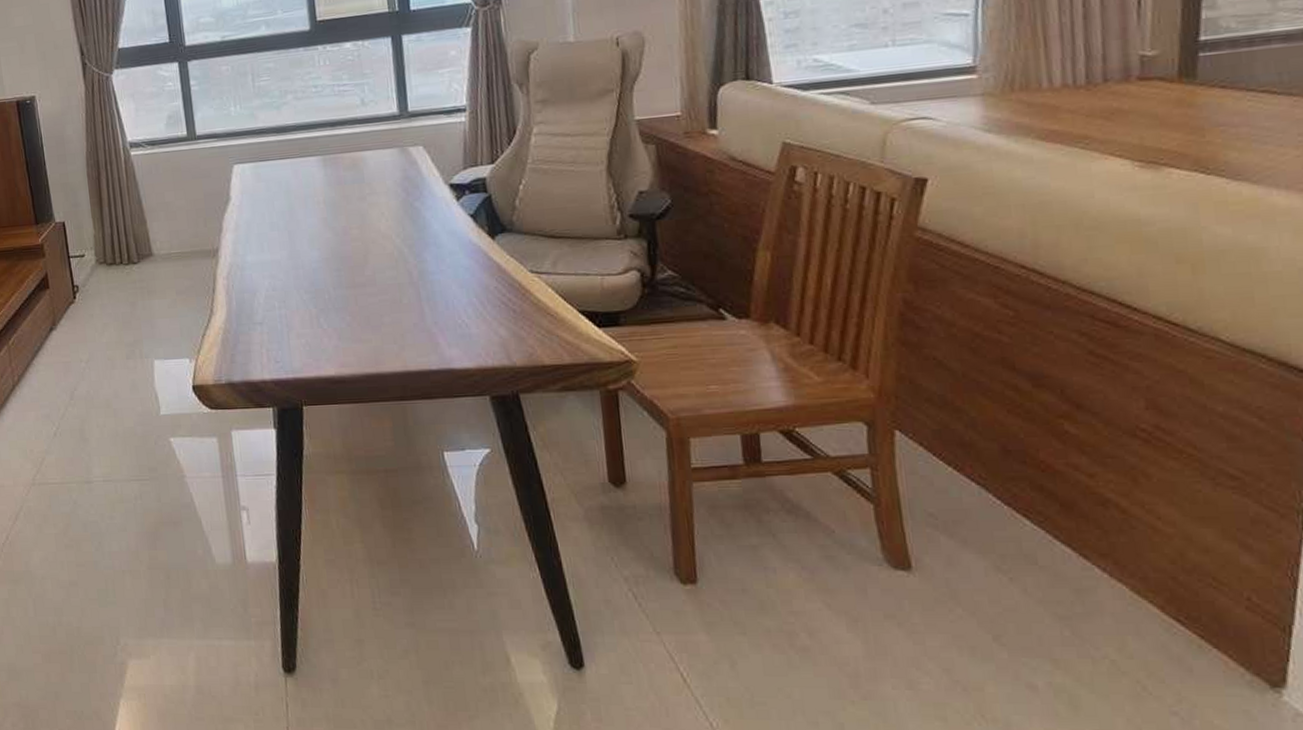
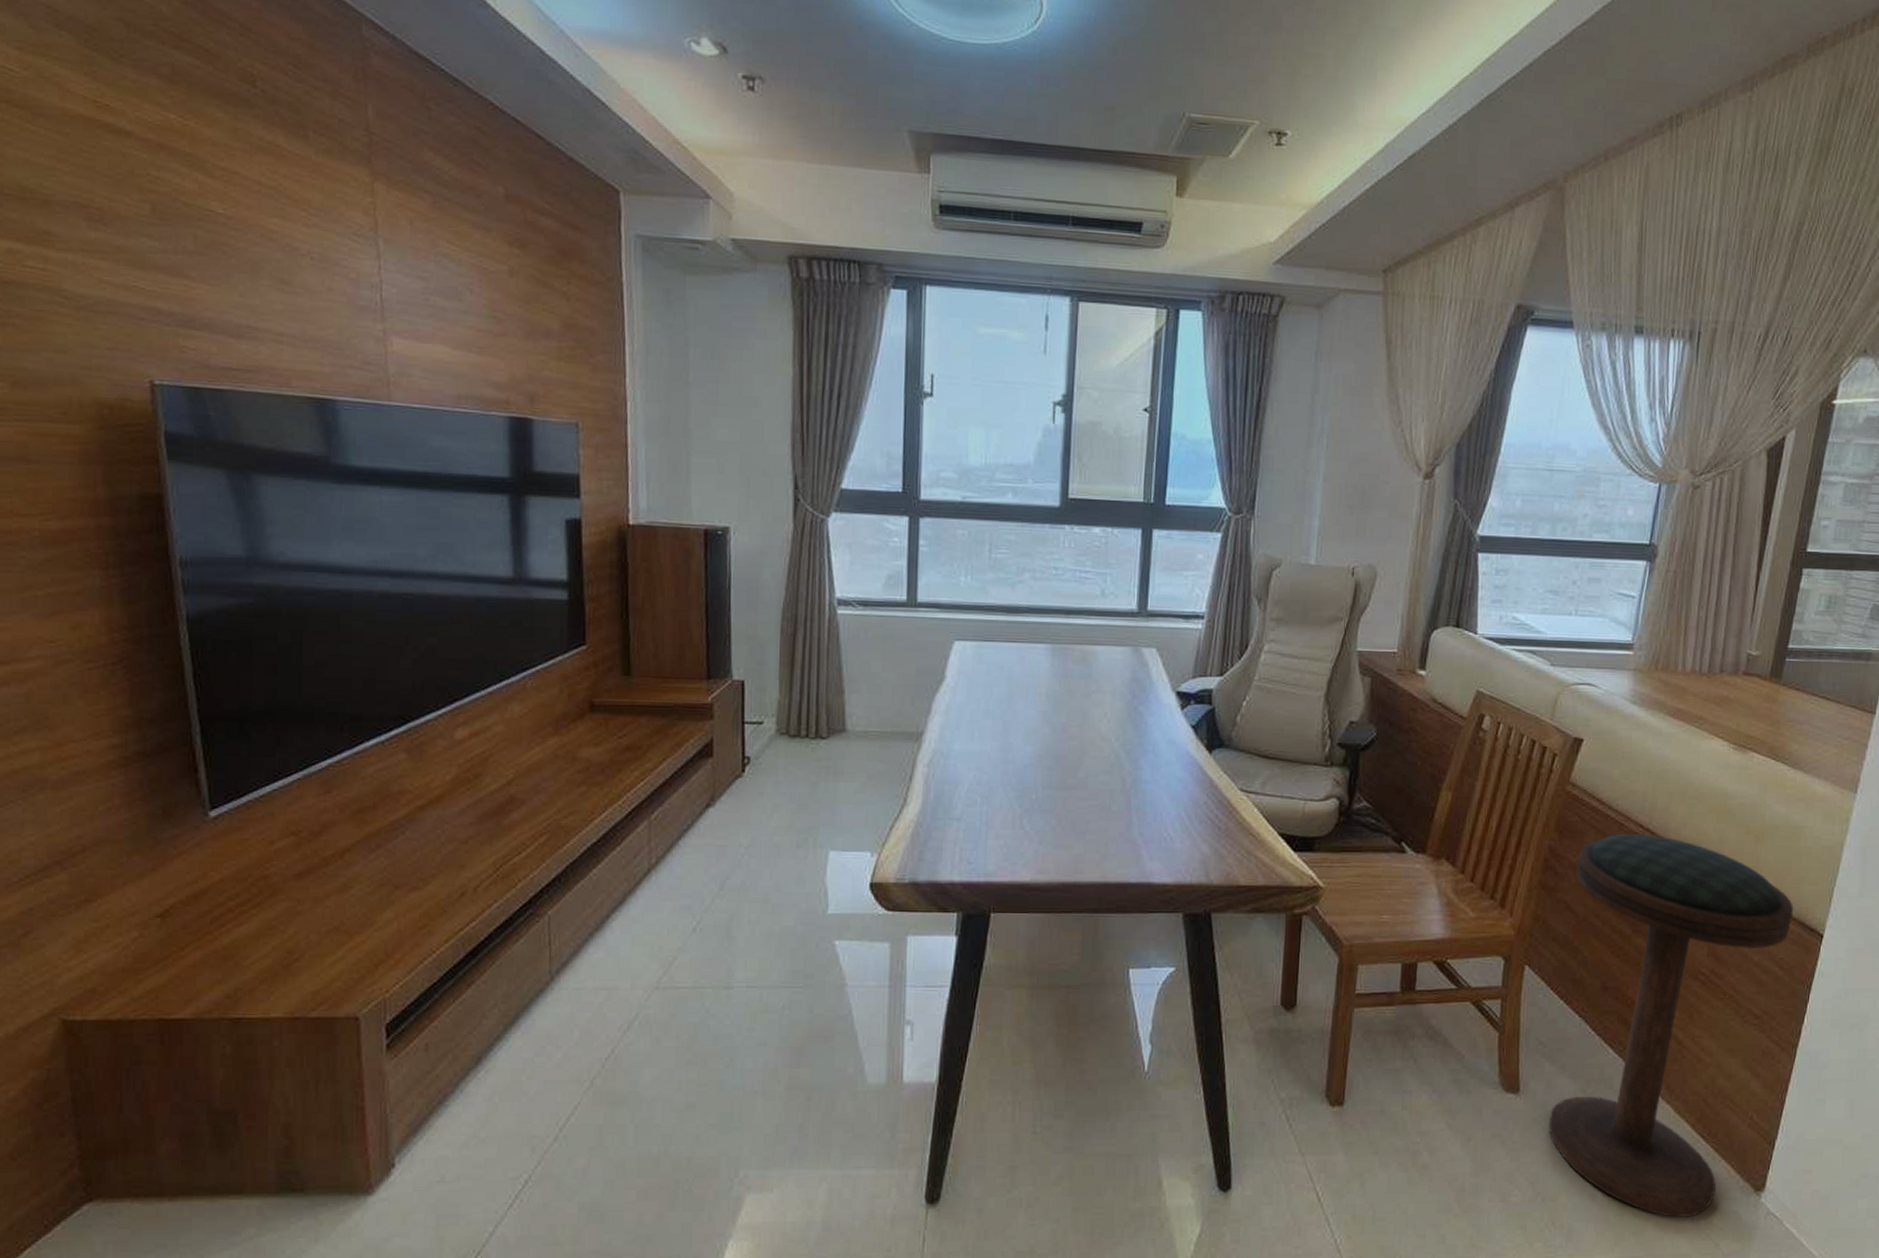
bar stool: none [944,275,1268,716] -> present [1549,833,1794,1218]

